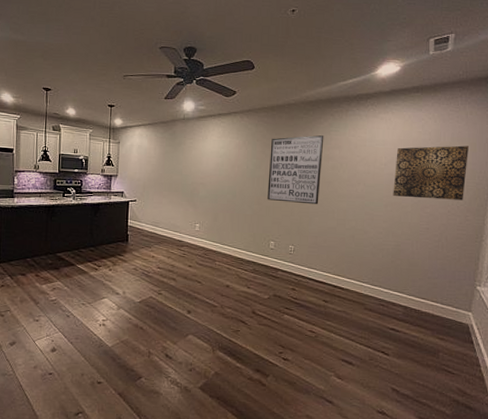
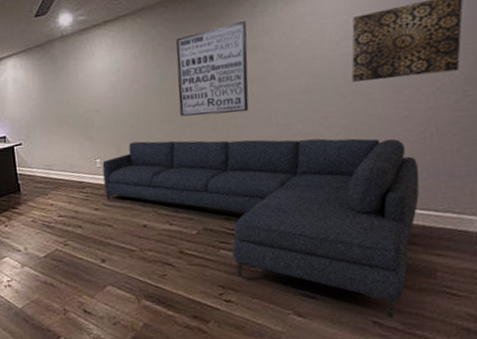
sofa: none [199,214,433,387] -> present [102,138,420,319]

